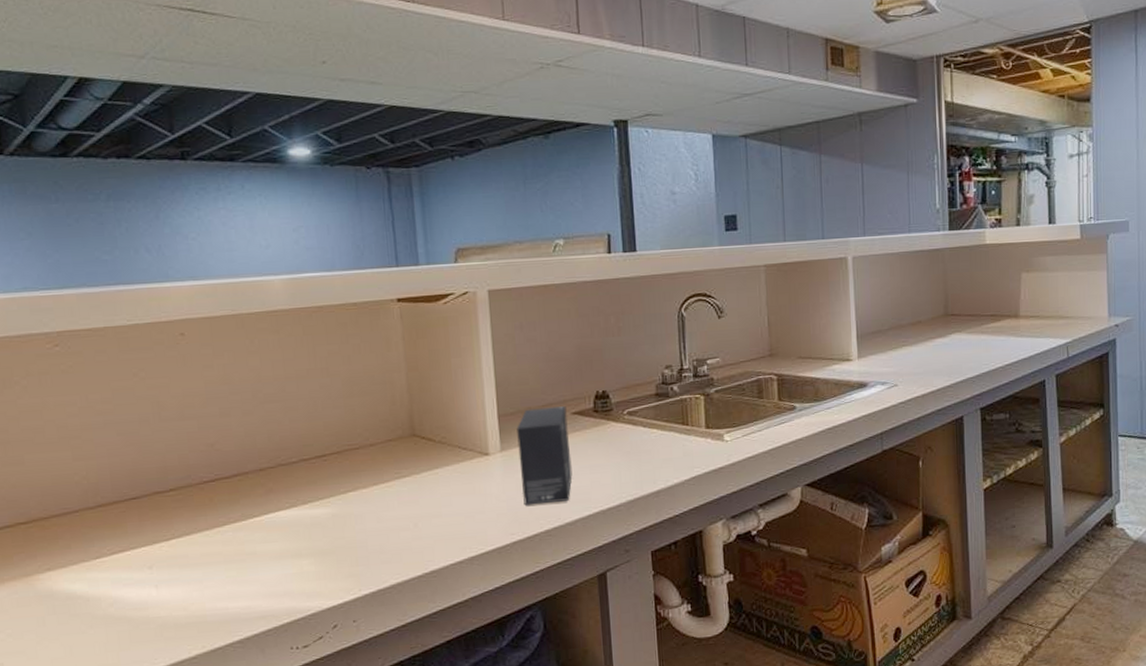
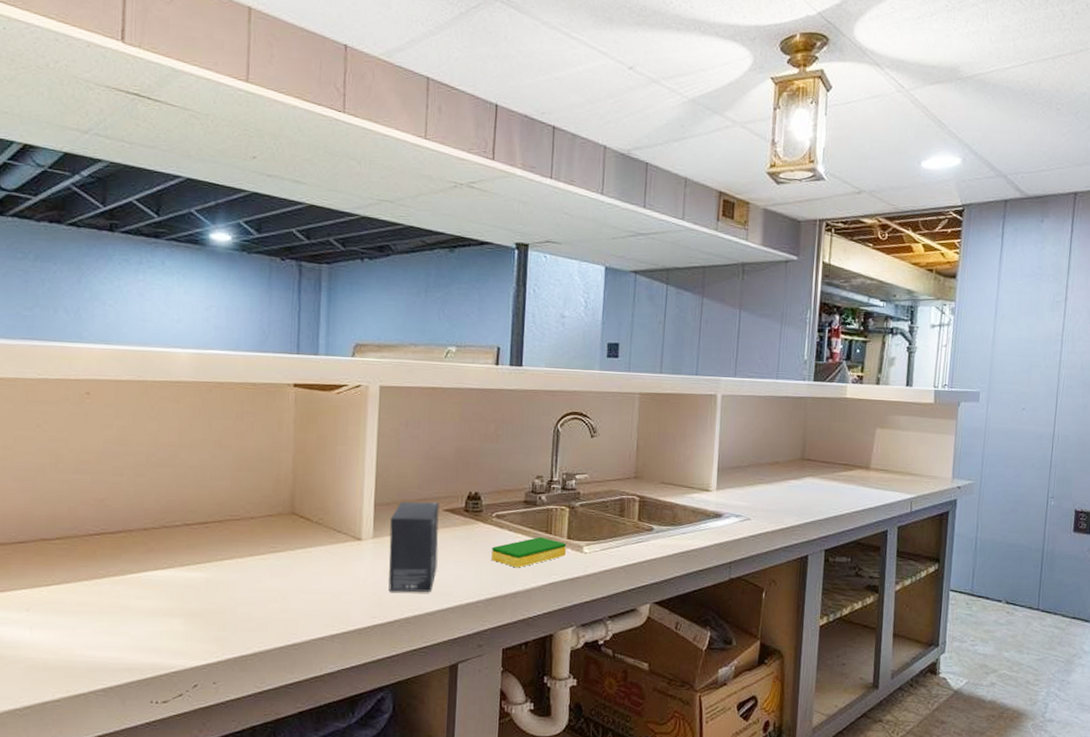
dish sponge: none [627,429,706,465] -> present [491,536,566,568]

